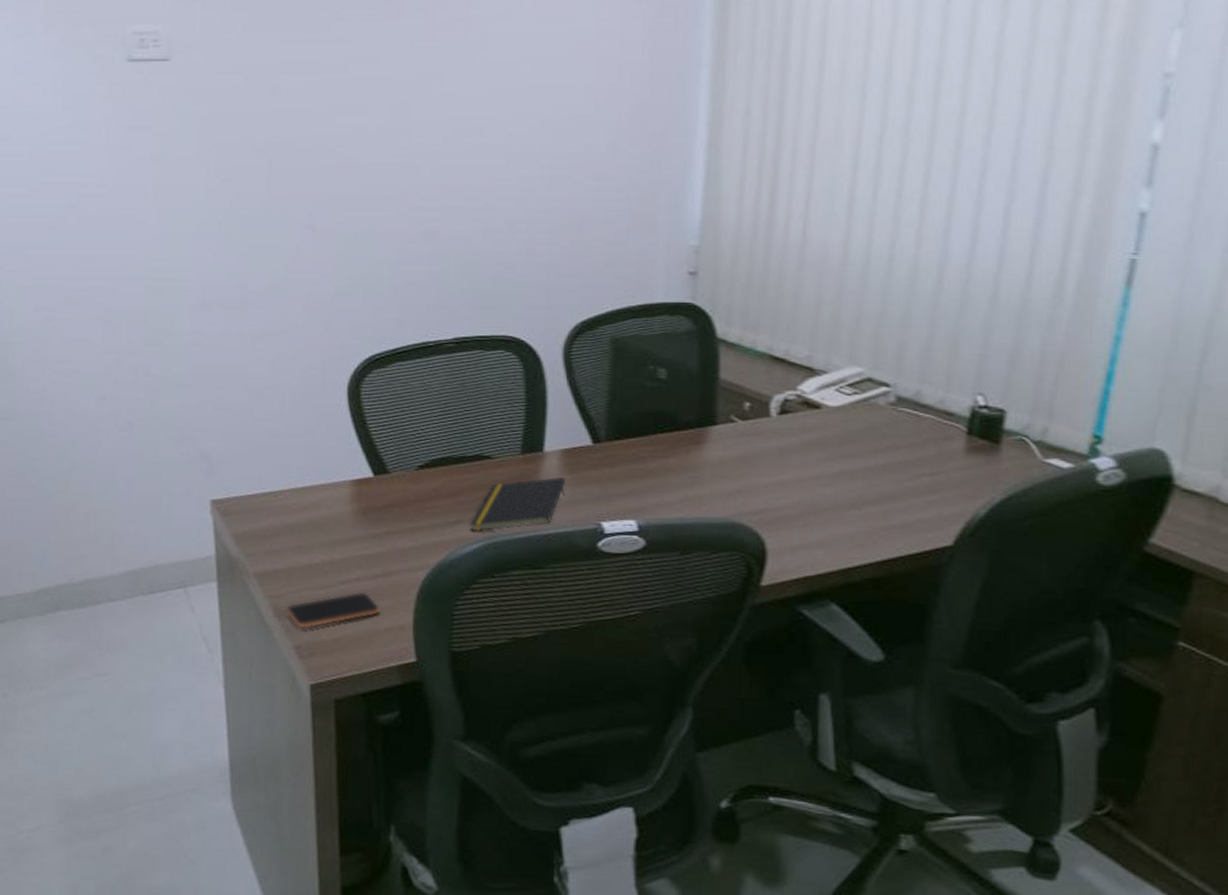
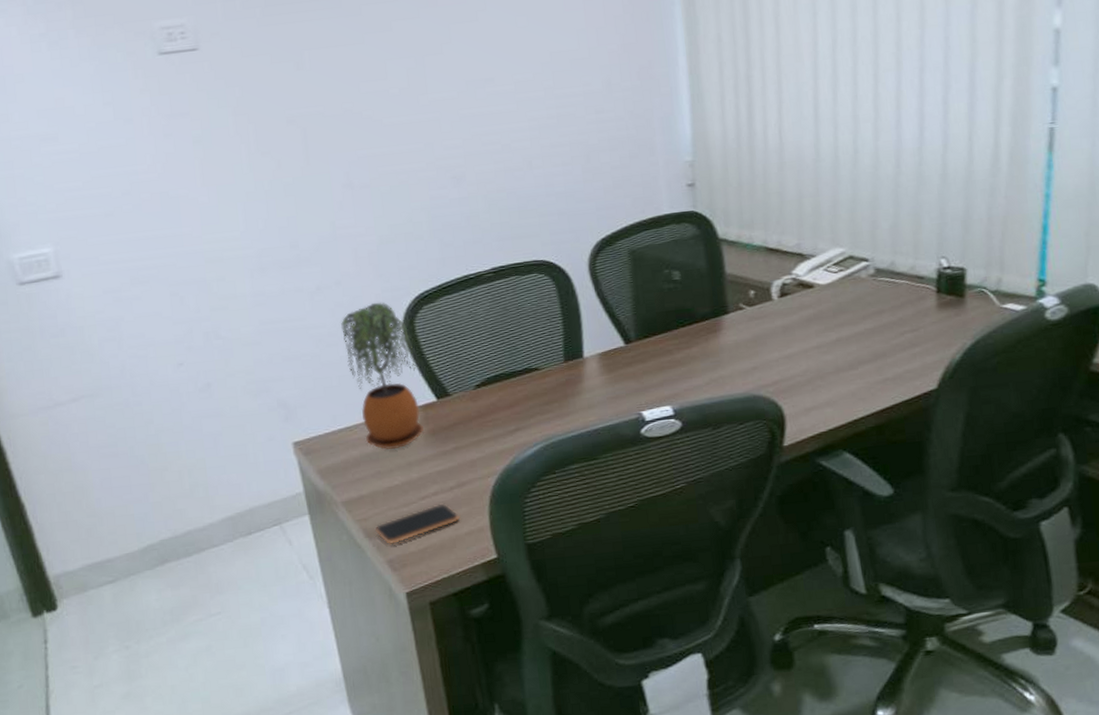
potted plant: none [280,359,361,523] -> present [341,302,424,450]
notepad: present [469,476,565,531] -> none [527,376,607,436]

